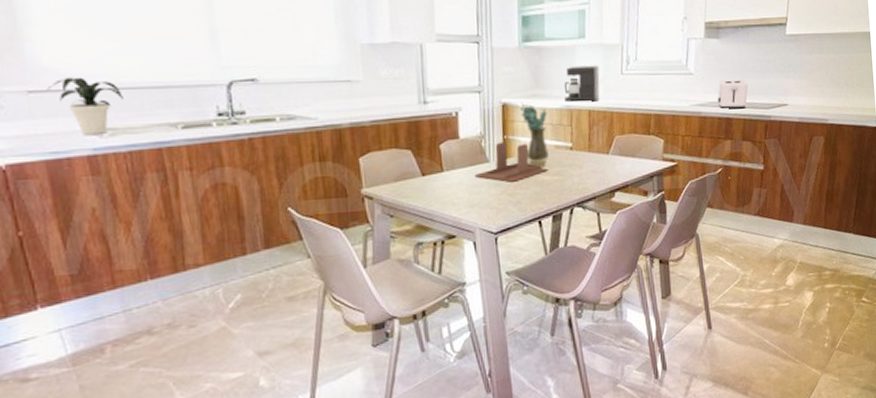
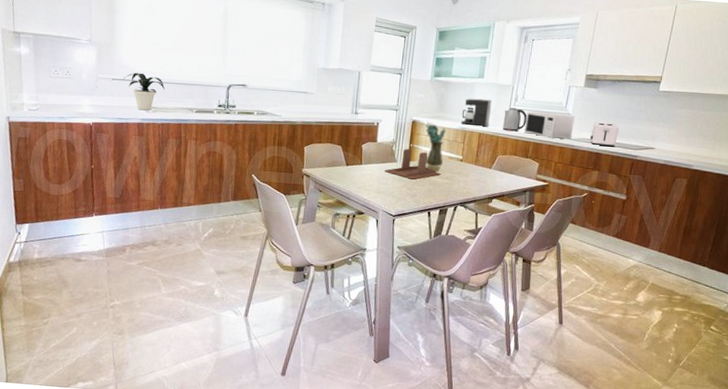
kettle: none [616,73,644,104] -> present [503,108,528,132]
microwave: none [641,73,699,107] -> present [524,111,575,139]

